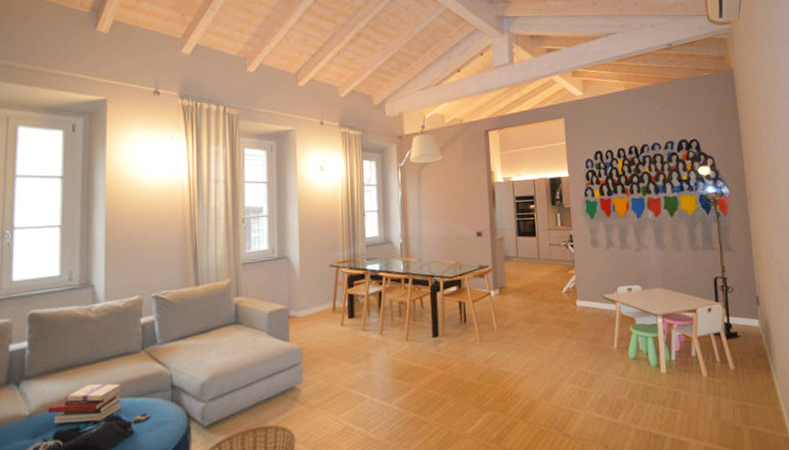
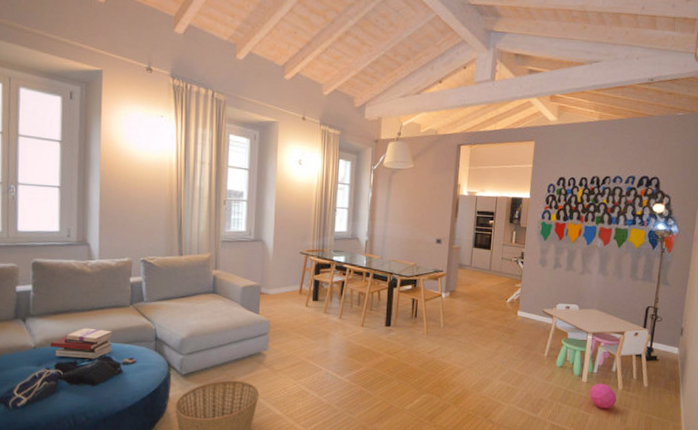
ball: none [671,372,704,403] -> present [589,383,617,410]

